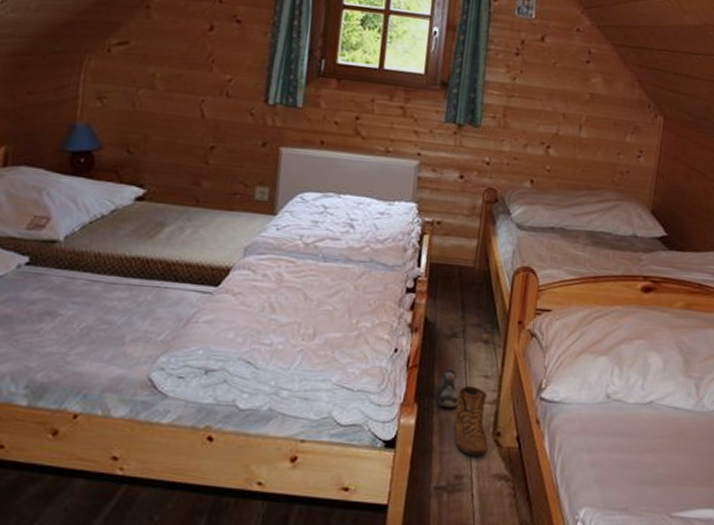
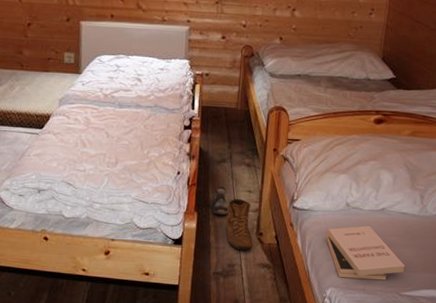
books: none [580,423,678,497] -> present [326,225,406,281]

